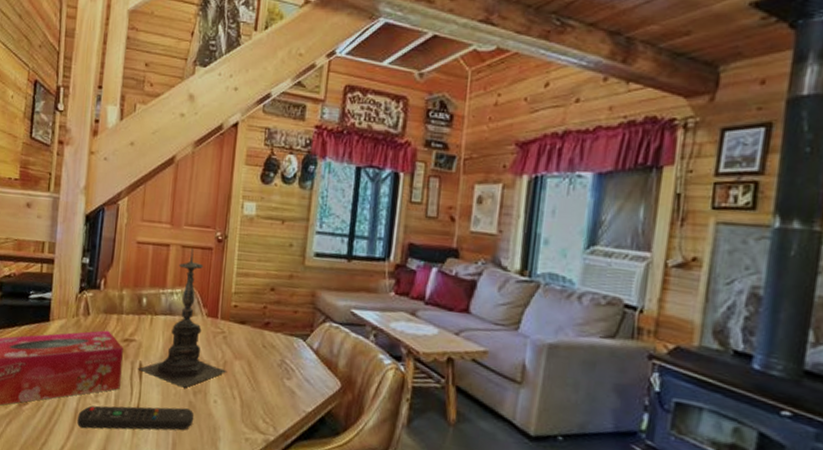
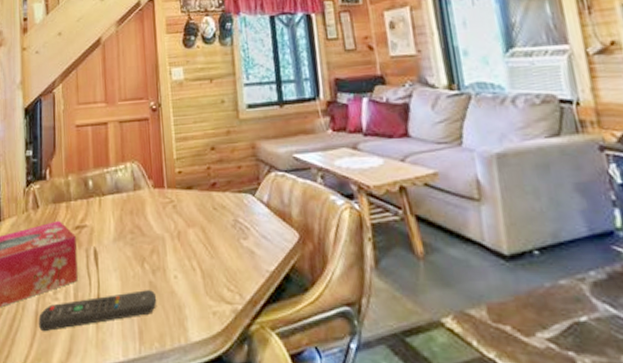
candle holder: present [138,248,228,388] -> none [93,122,183,268]

